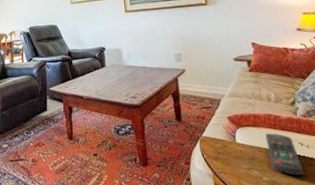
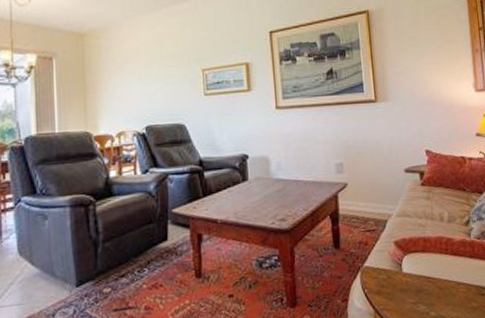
remote control: present [265,133,304,175] -> none [435,259,475,308]

